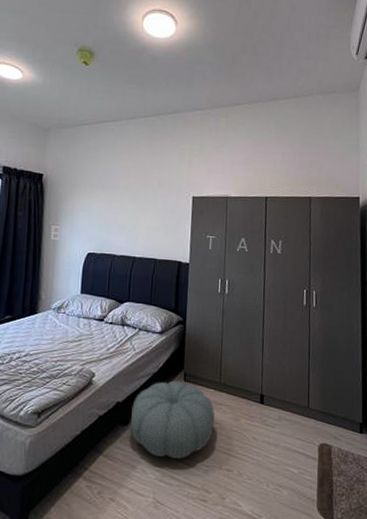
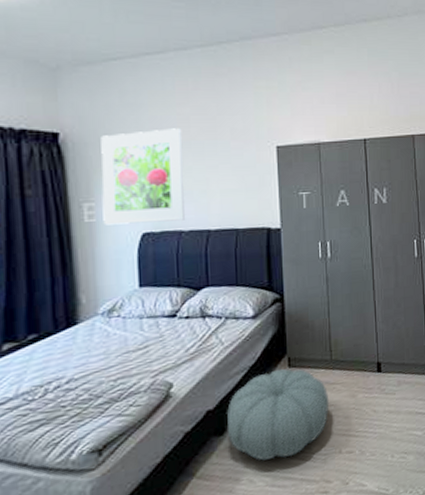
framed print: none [63,176,124,248] -> present [101,128,186,225]

